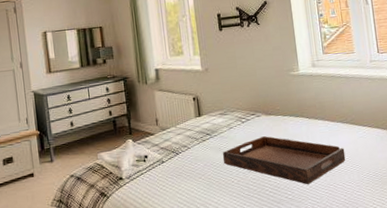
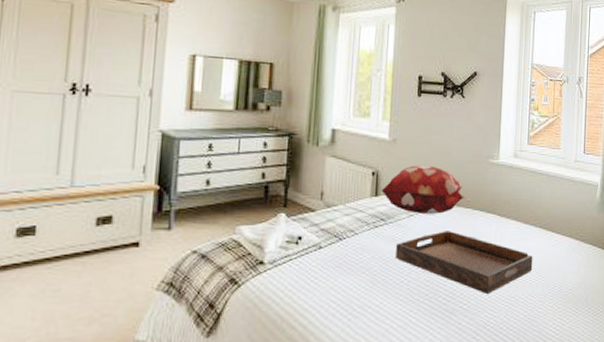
decorative pillow: none [203,85,274,126] -> present [381,165,464,214]

